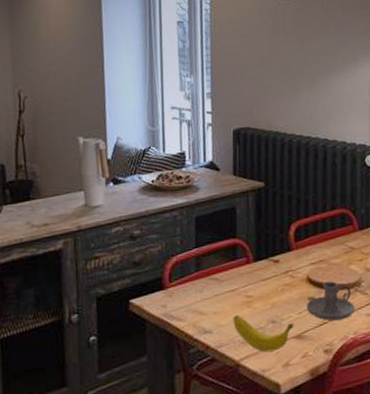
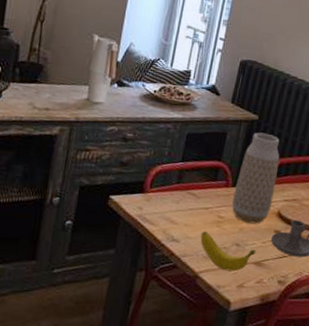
vase: none [257,198,299,297] -> present [232,132,280,224]

